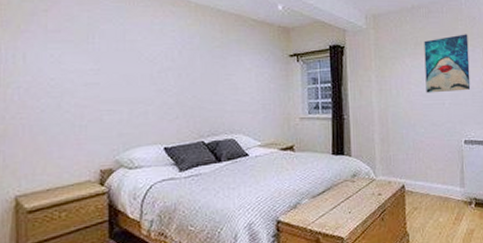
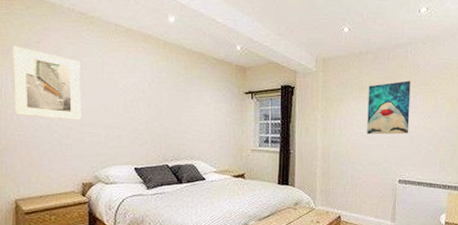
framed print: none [14,15,98,97] -> present [12,45,81,120]

